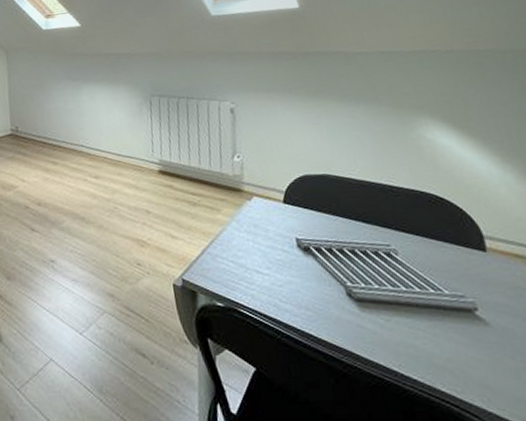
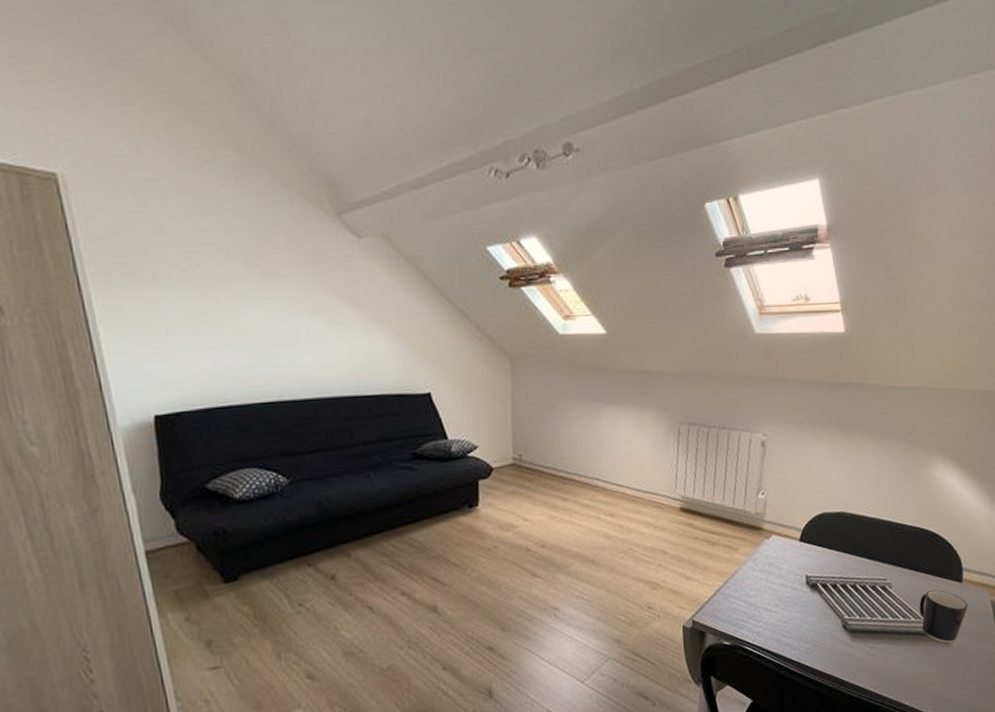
mug: none [435,259,502,323] -> present [919,590,968,644]

